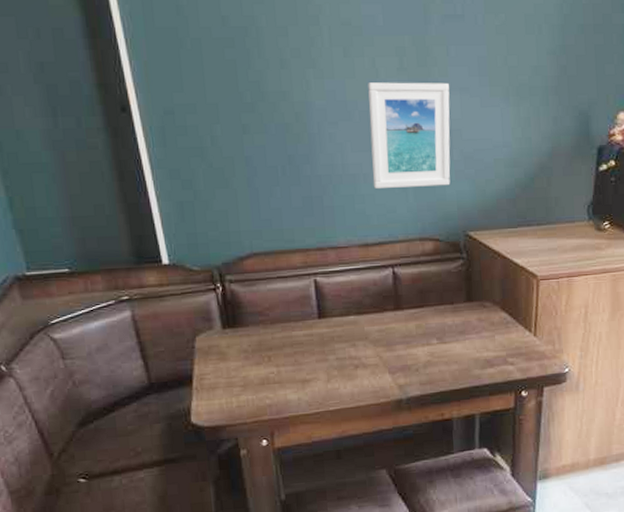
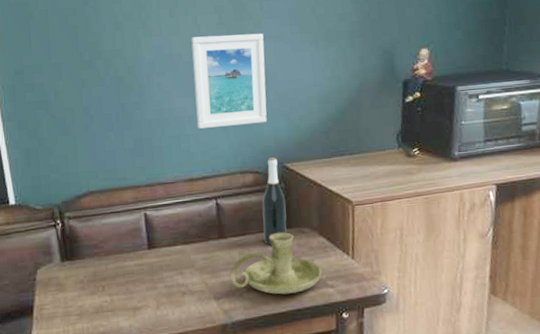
candle holder: none [406,306,502,371] -> present [230,232,322,295]
wine bottle: none [442,225,468,319] -> present [262,157,287,246]

